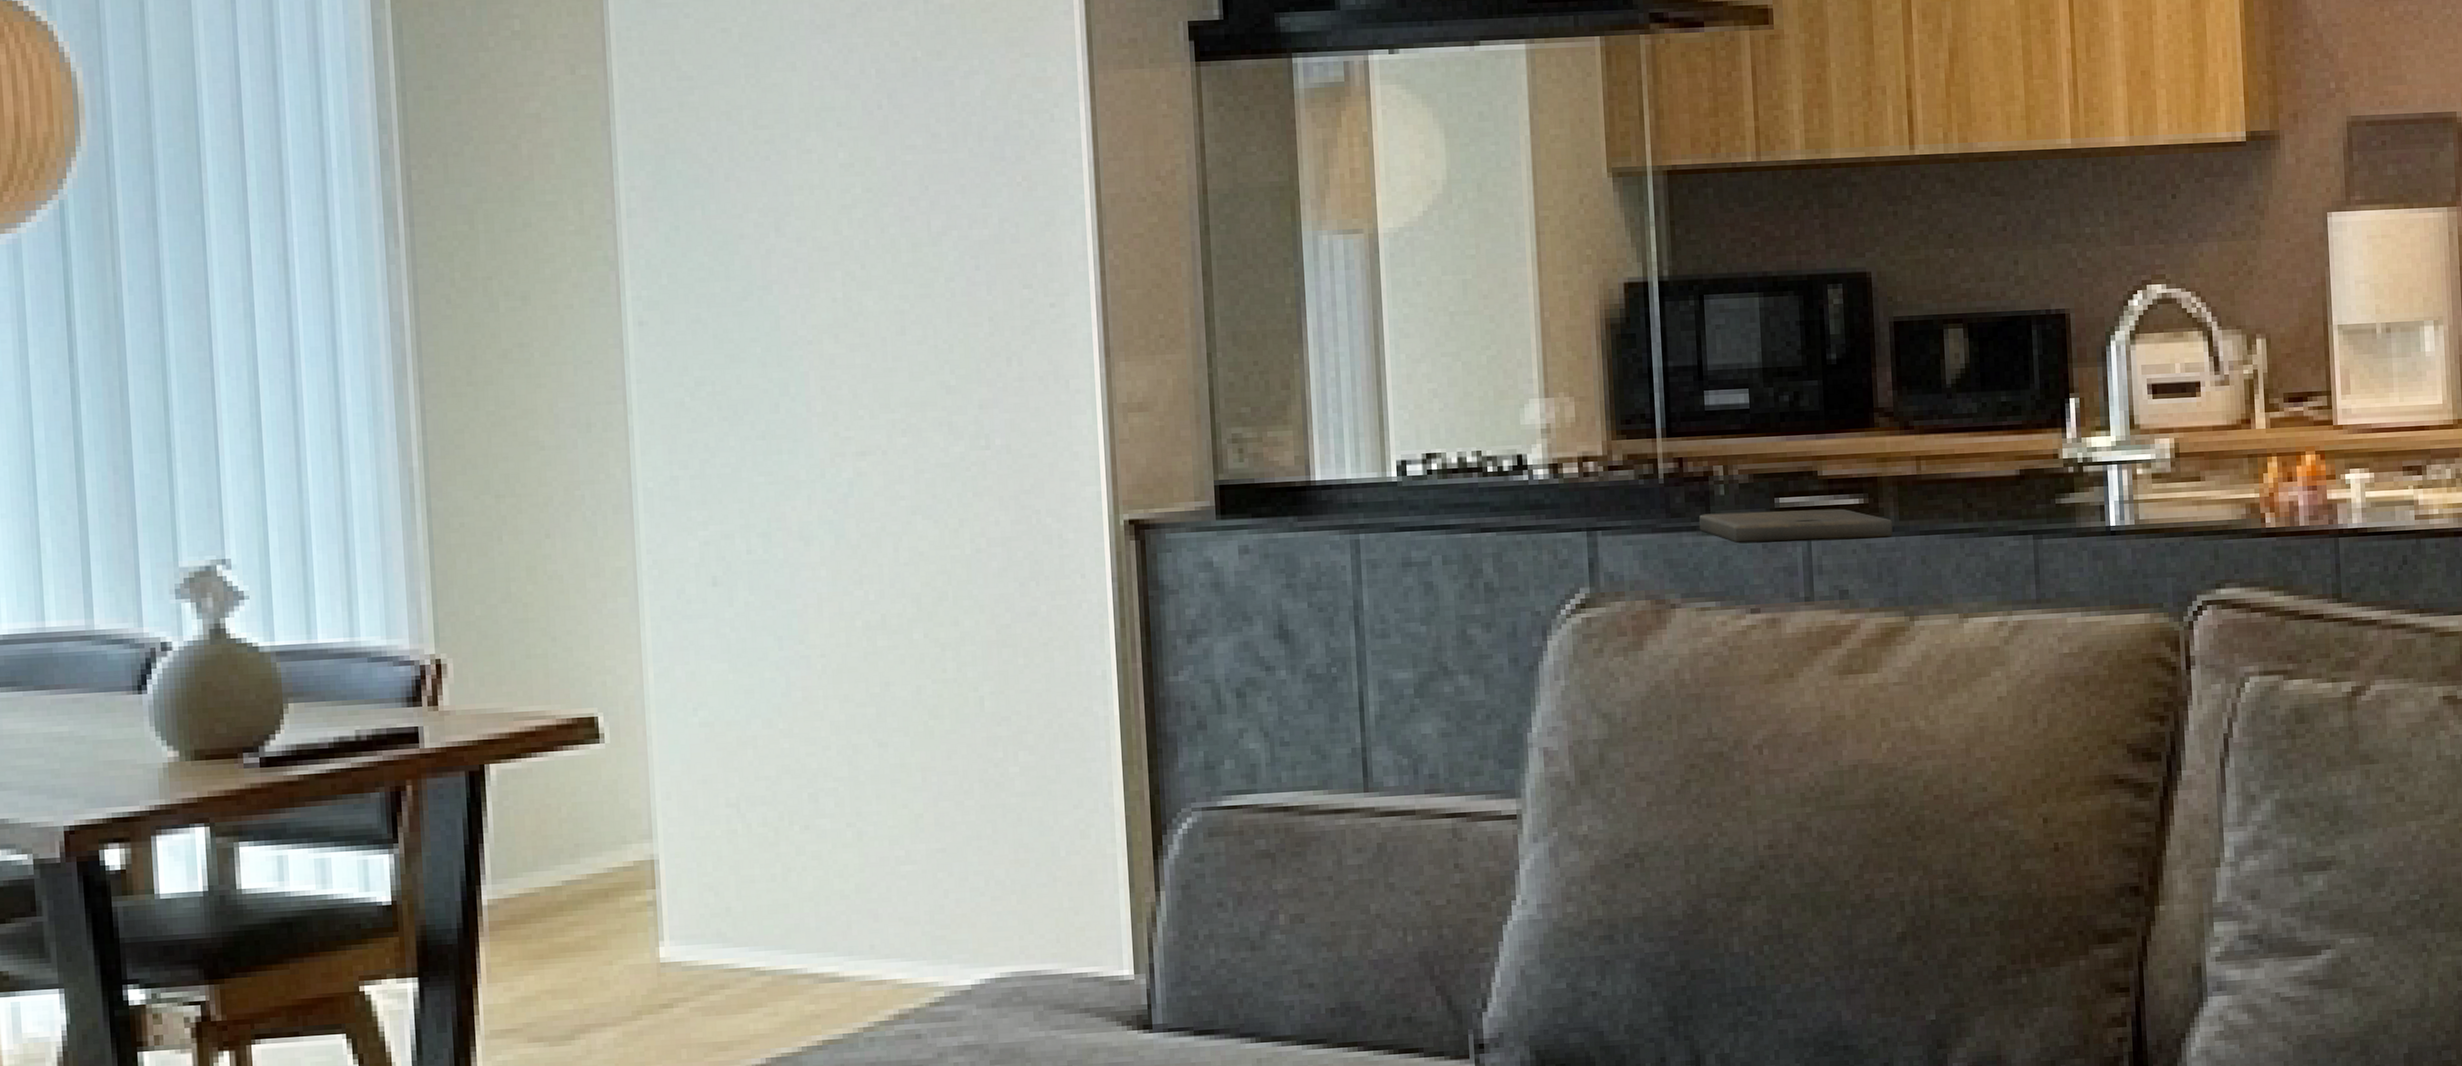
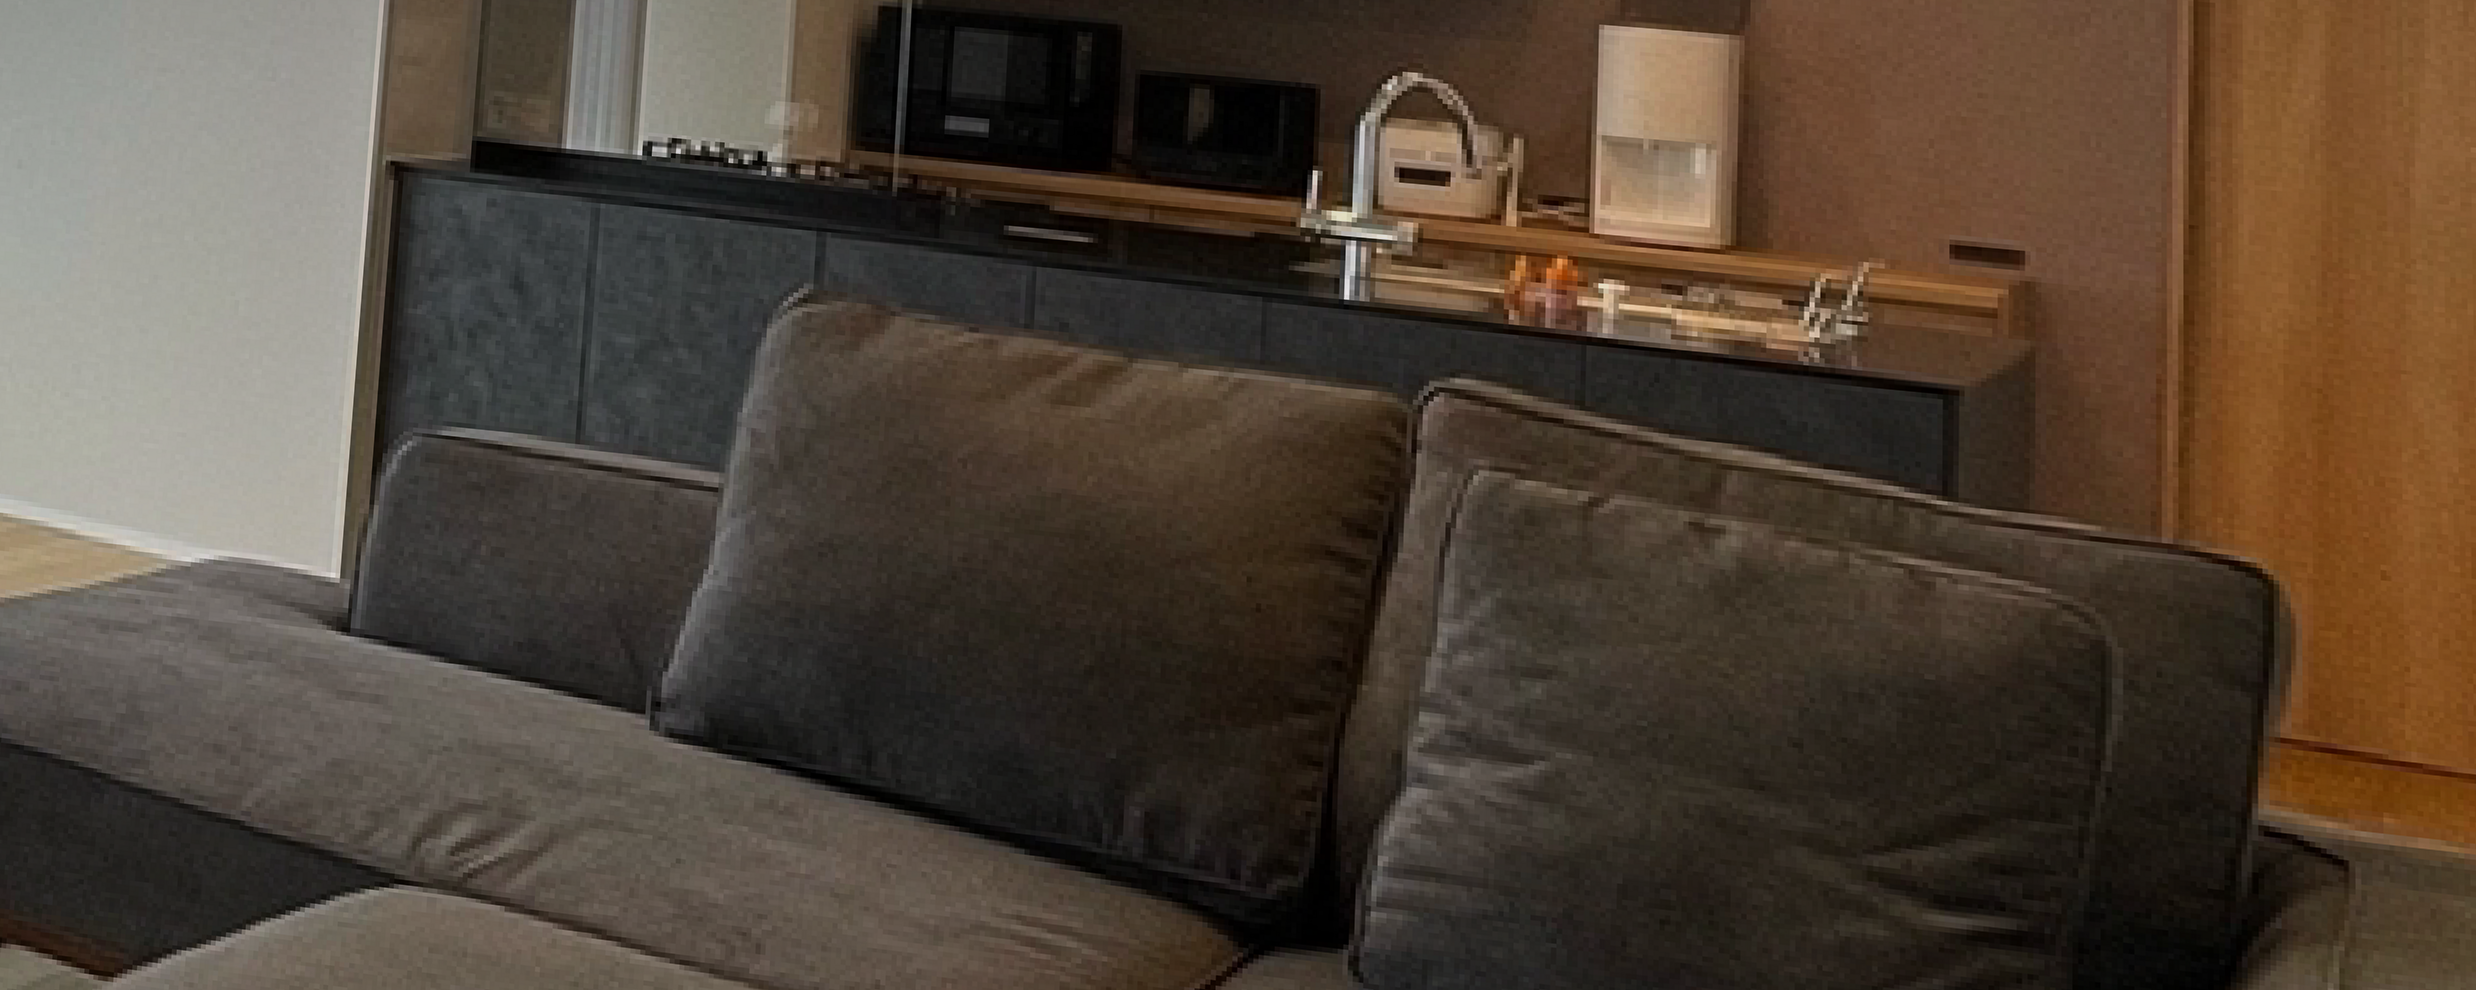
cutting board: present [1699,508,1893,544] -> none [926,231,1120,280]

